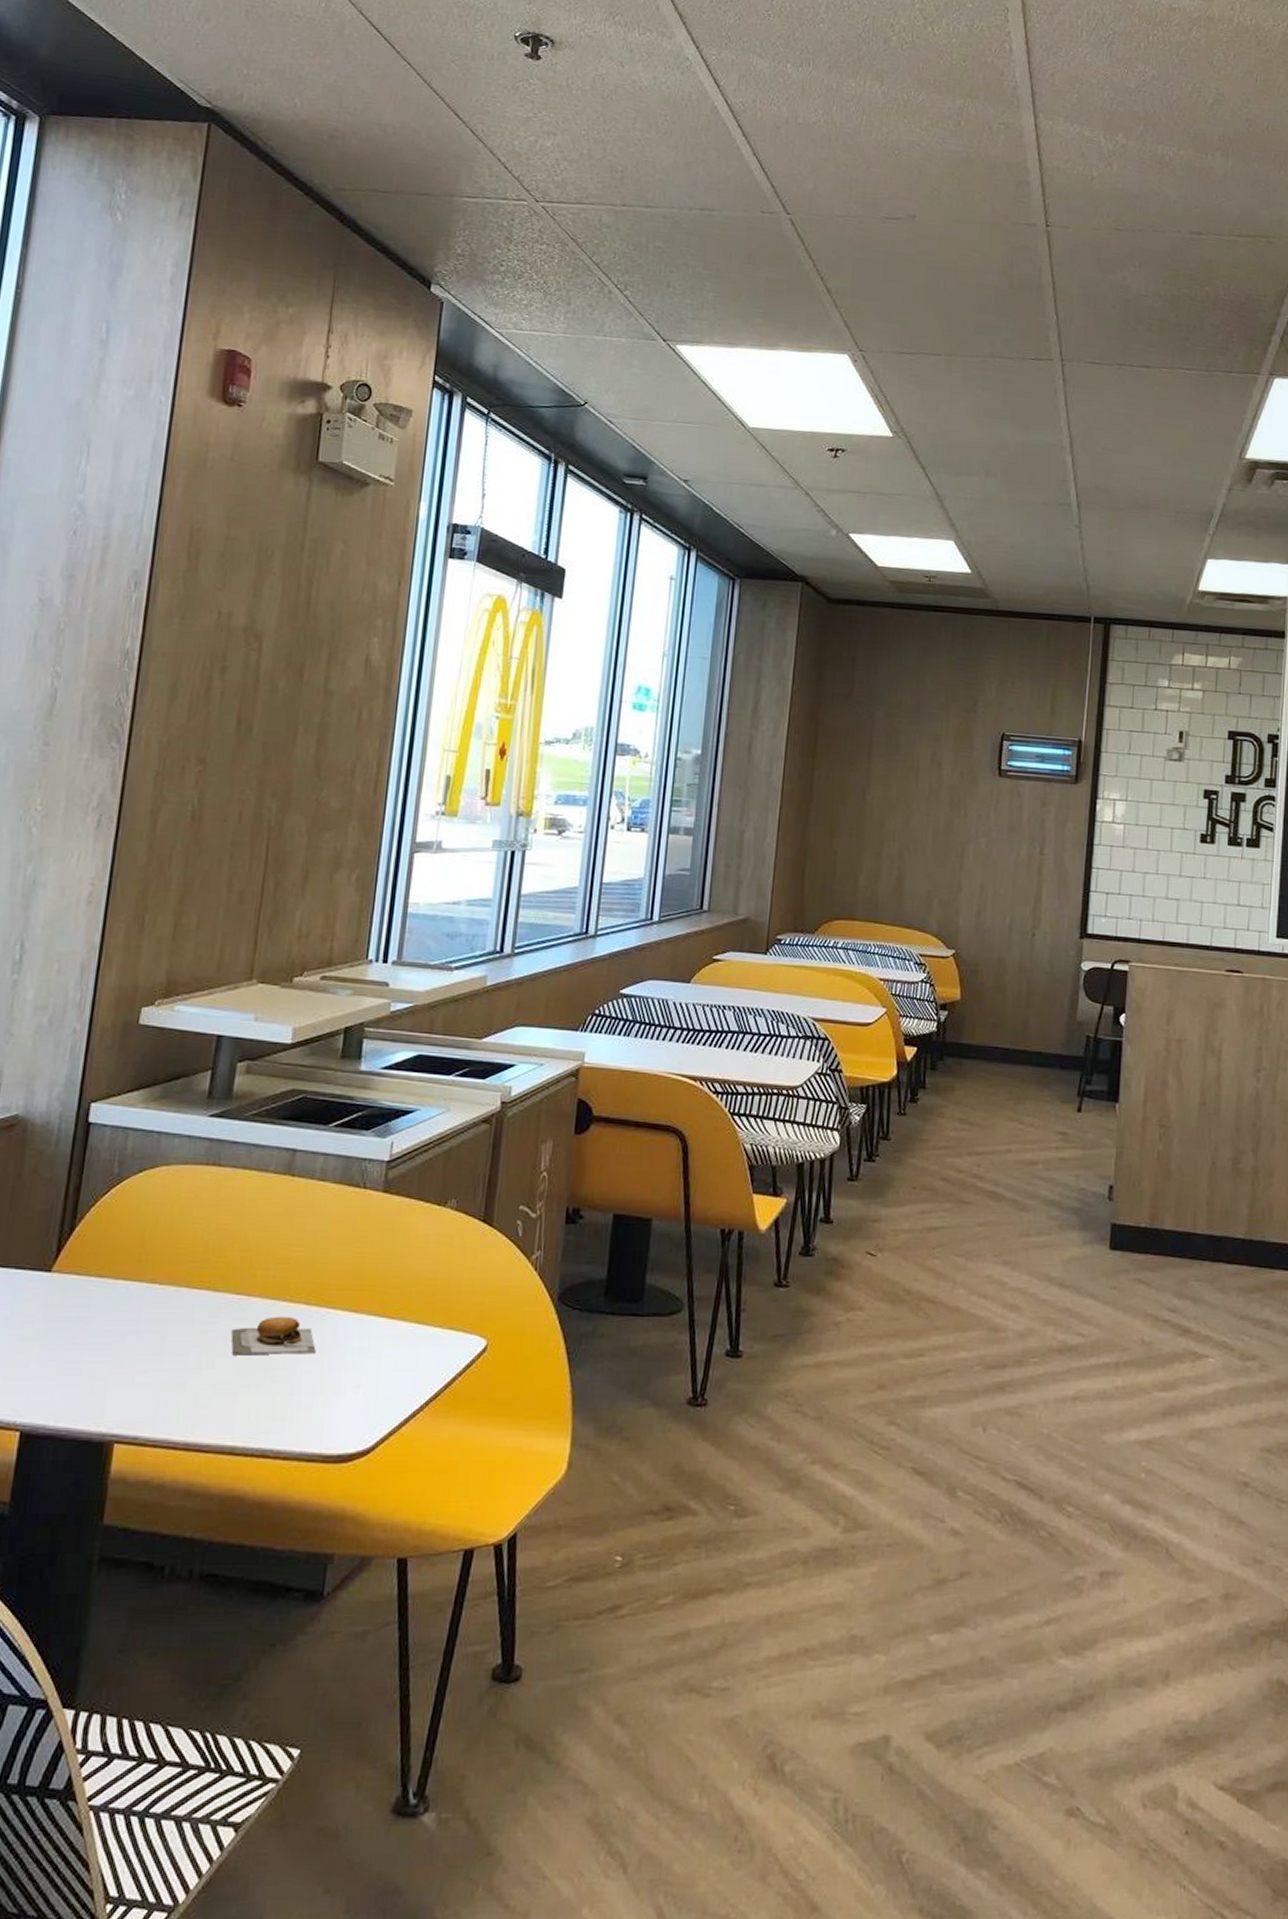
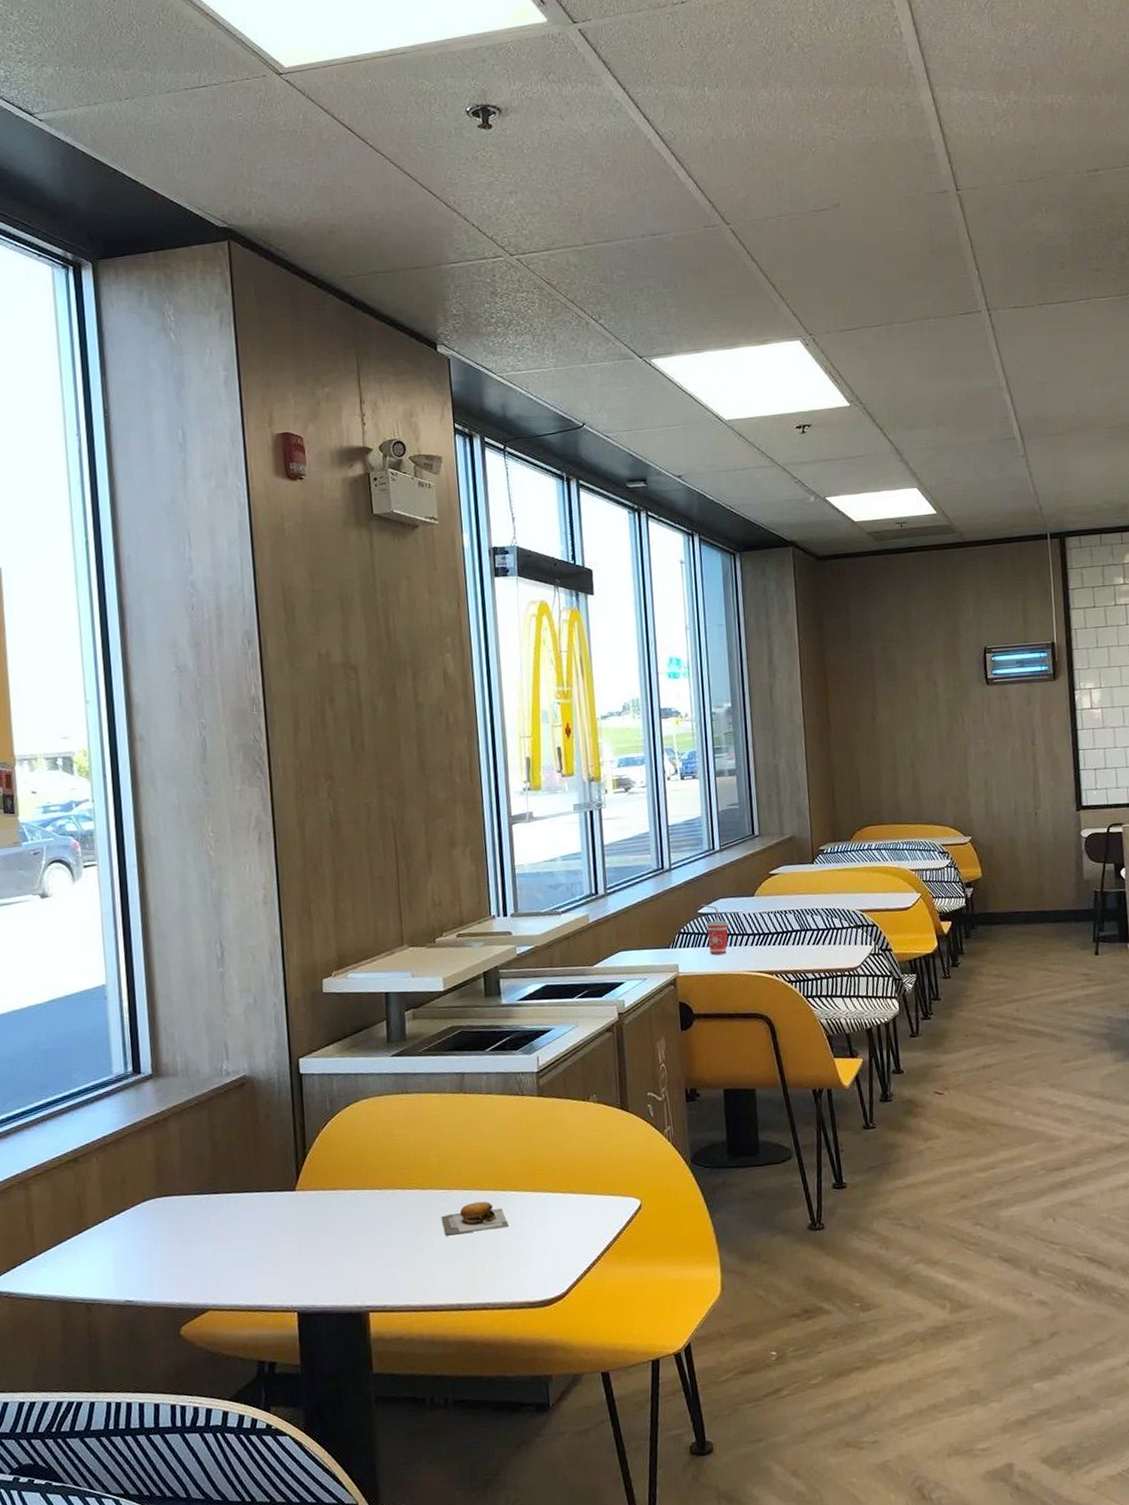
beverage cup: none [625,983,655,1049] -> present [701,904,729,955]

